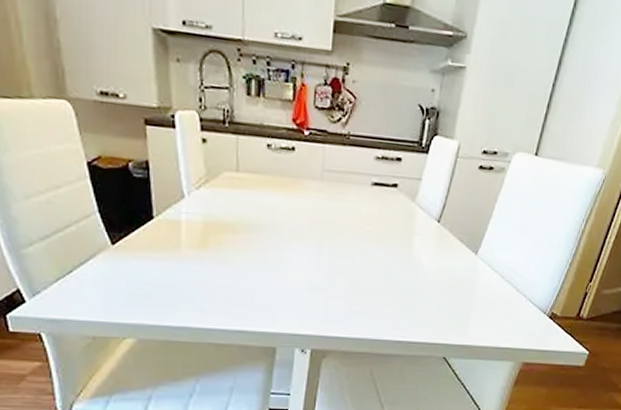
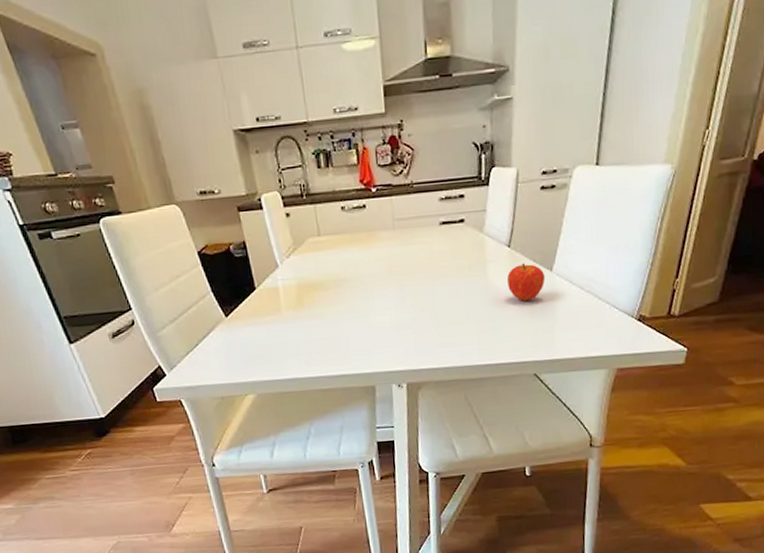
fruit: none [431,242,470,282] -> present [507,263,546,302]

